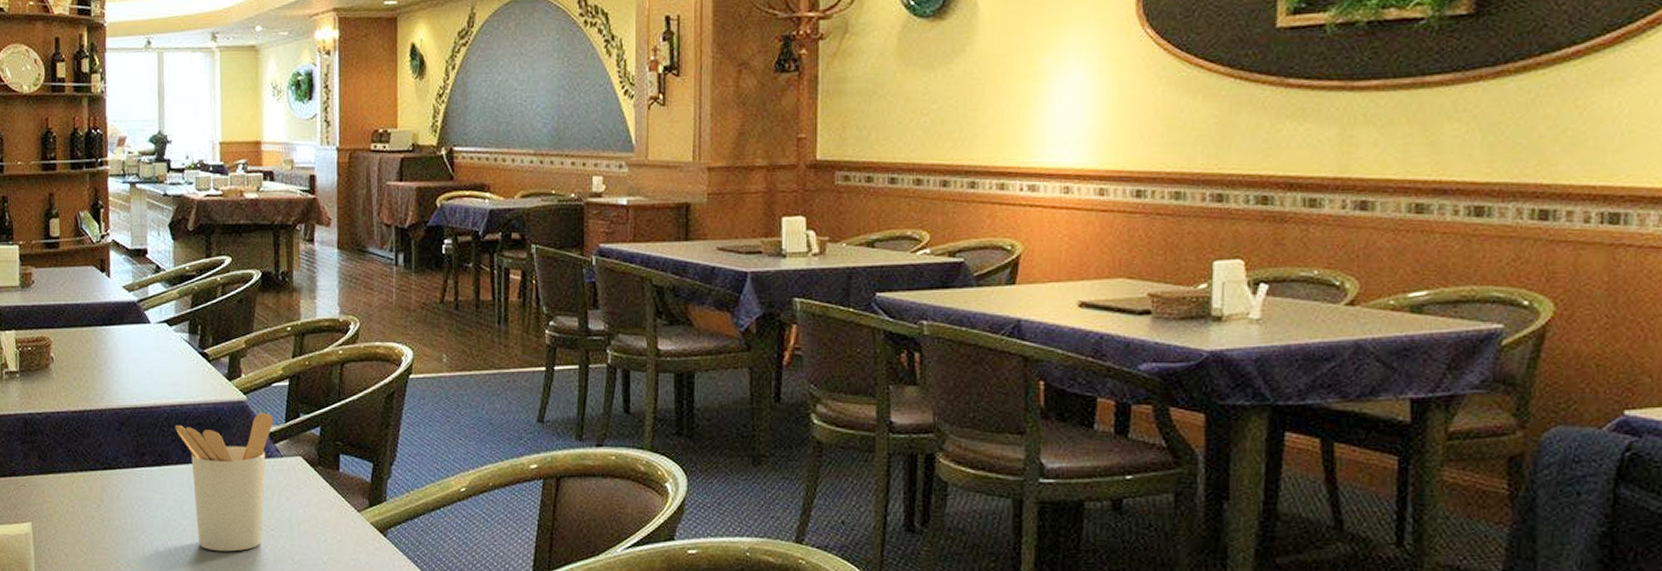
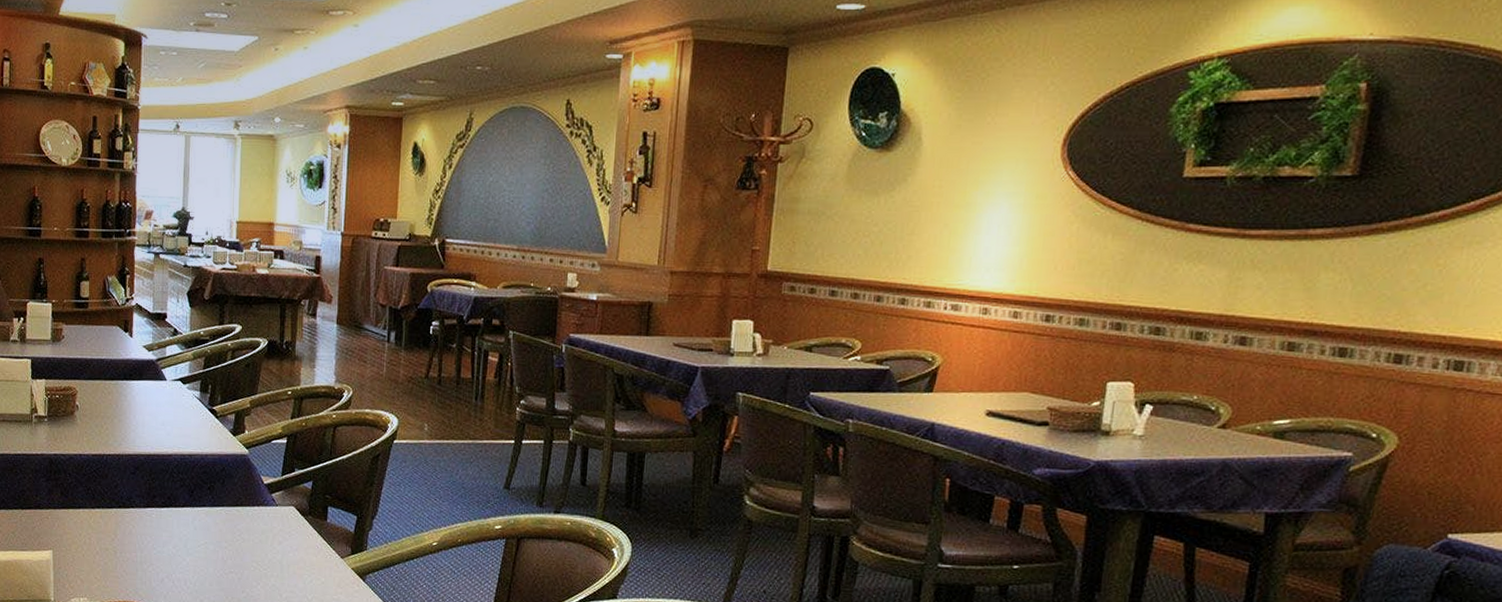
utensil holder: present [175,411,273,552] -> none [184,465,271,587]

